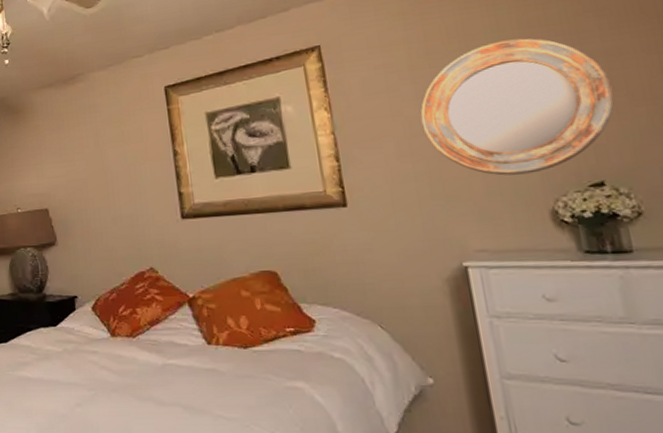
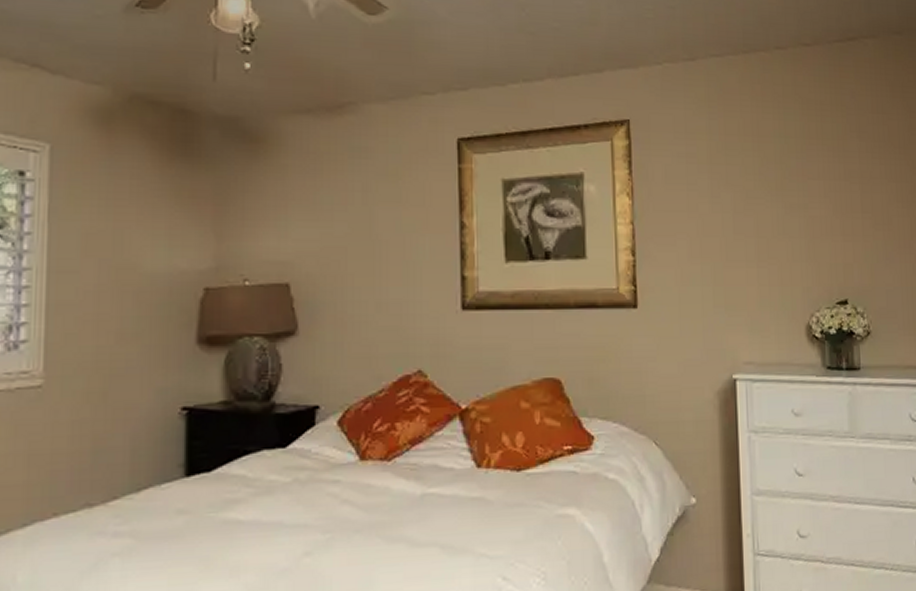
home mirror: present [420,38,614,176] -> none [713,147,863,287]

